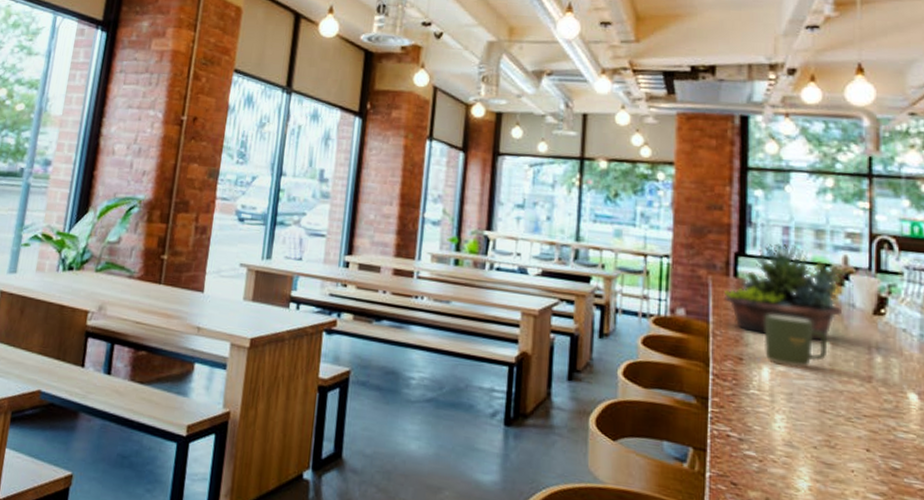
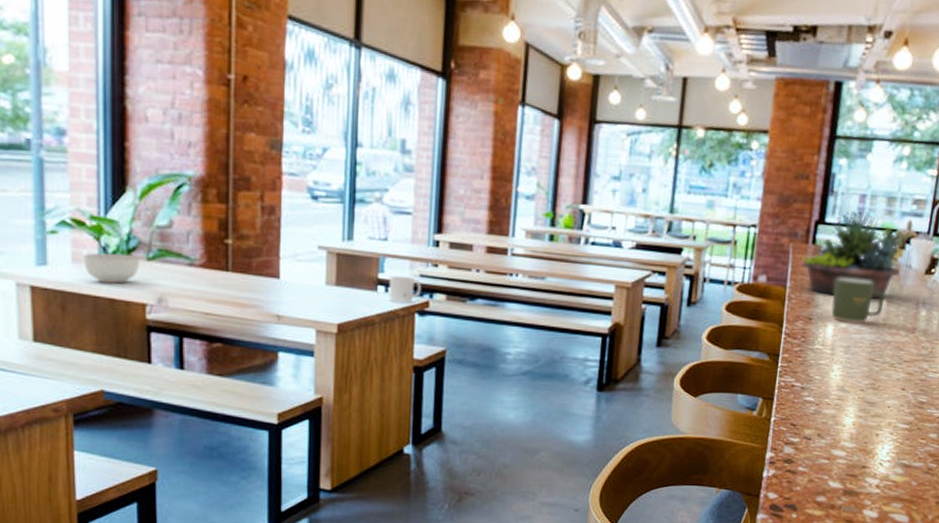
bowl: none [45,264,91,292] -> present [82,253,141,284]
mug: none [299,294,330,322] -> present [388,276,421,304]

